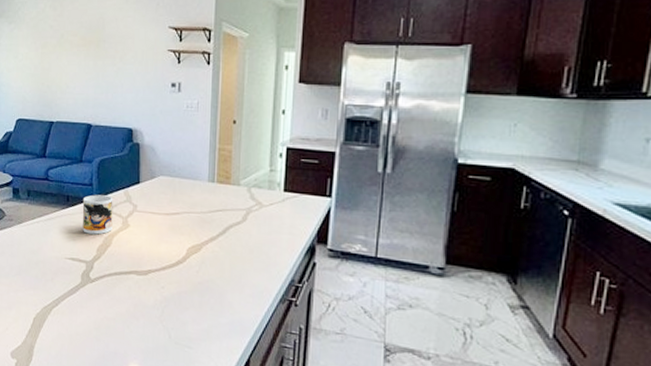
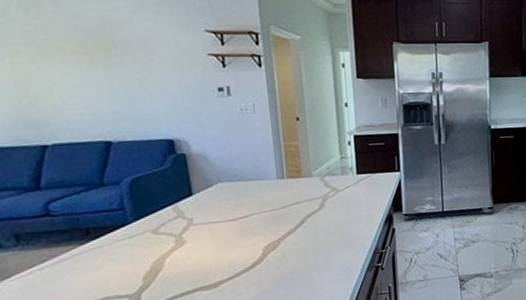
mug: present [82,194,113,235] -> none [111,215,162,265]

